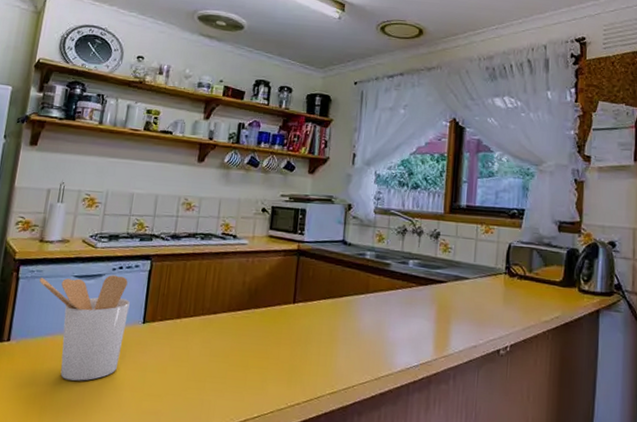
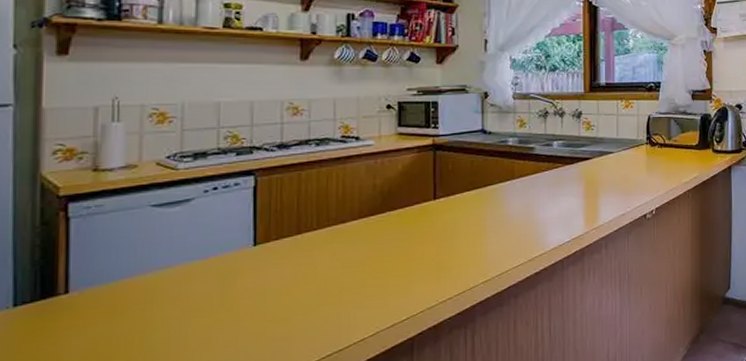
utensil holder: present [39,275,130,381] -> none [100,197,233,324]

